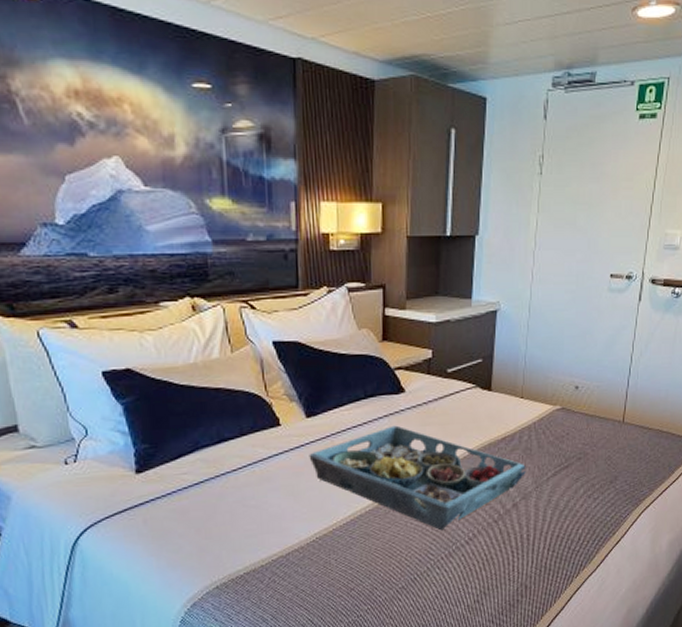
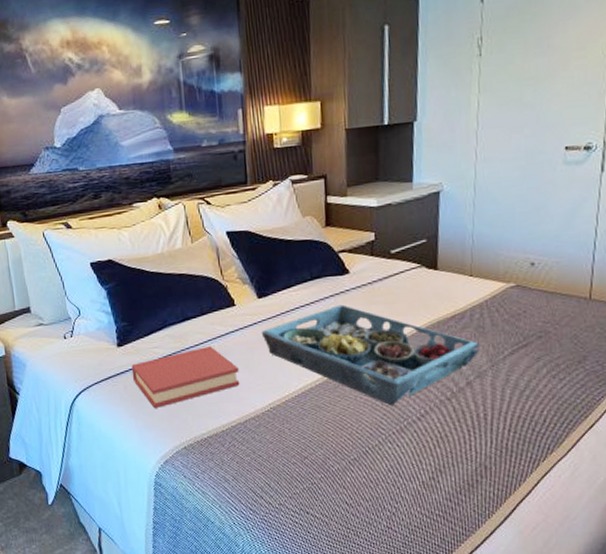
hardback book: none [153,470,283,545] -> present [131,345,240,409]

